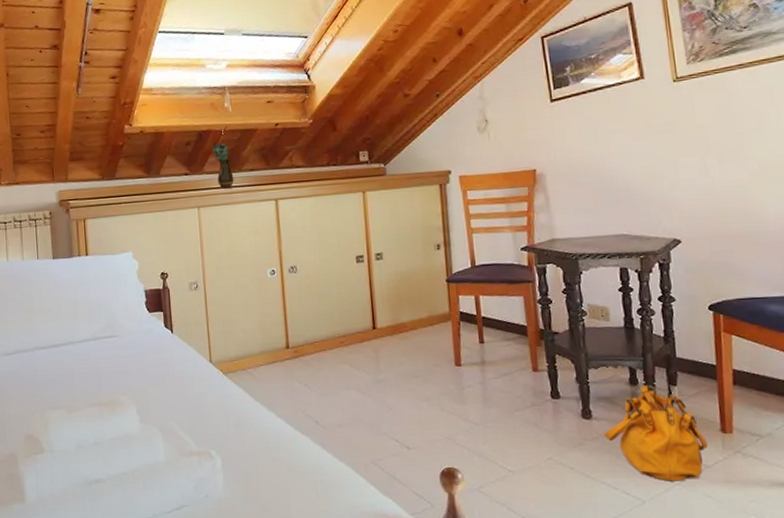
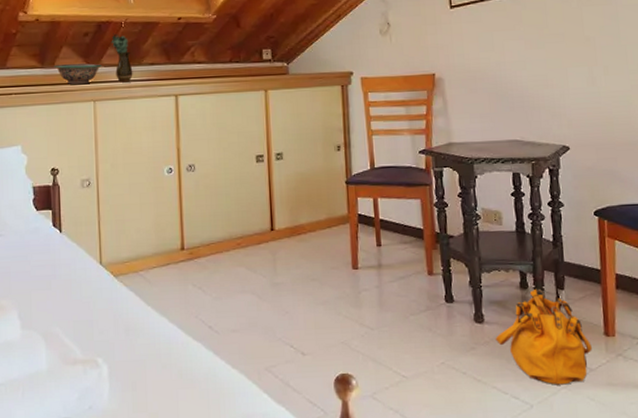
decorative bowl: none [159,171,205,193] -> present [53,63,103,85]

